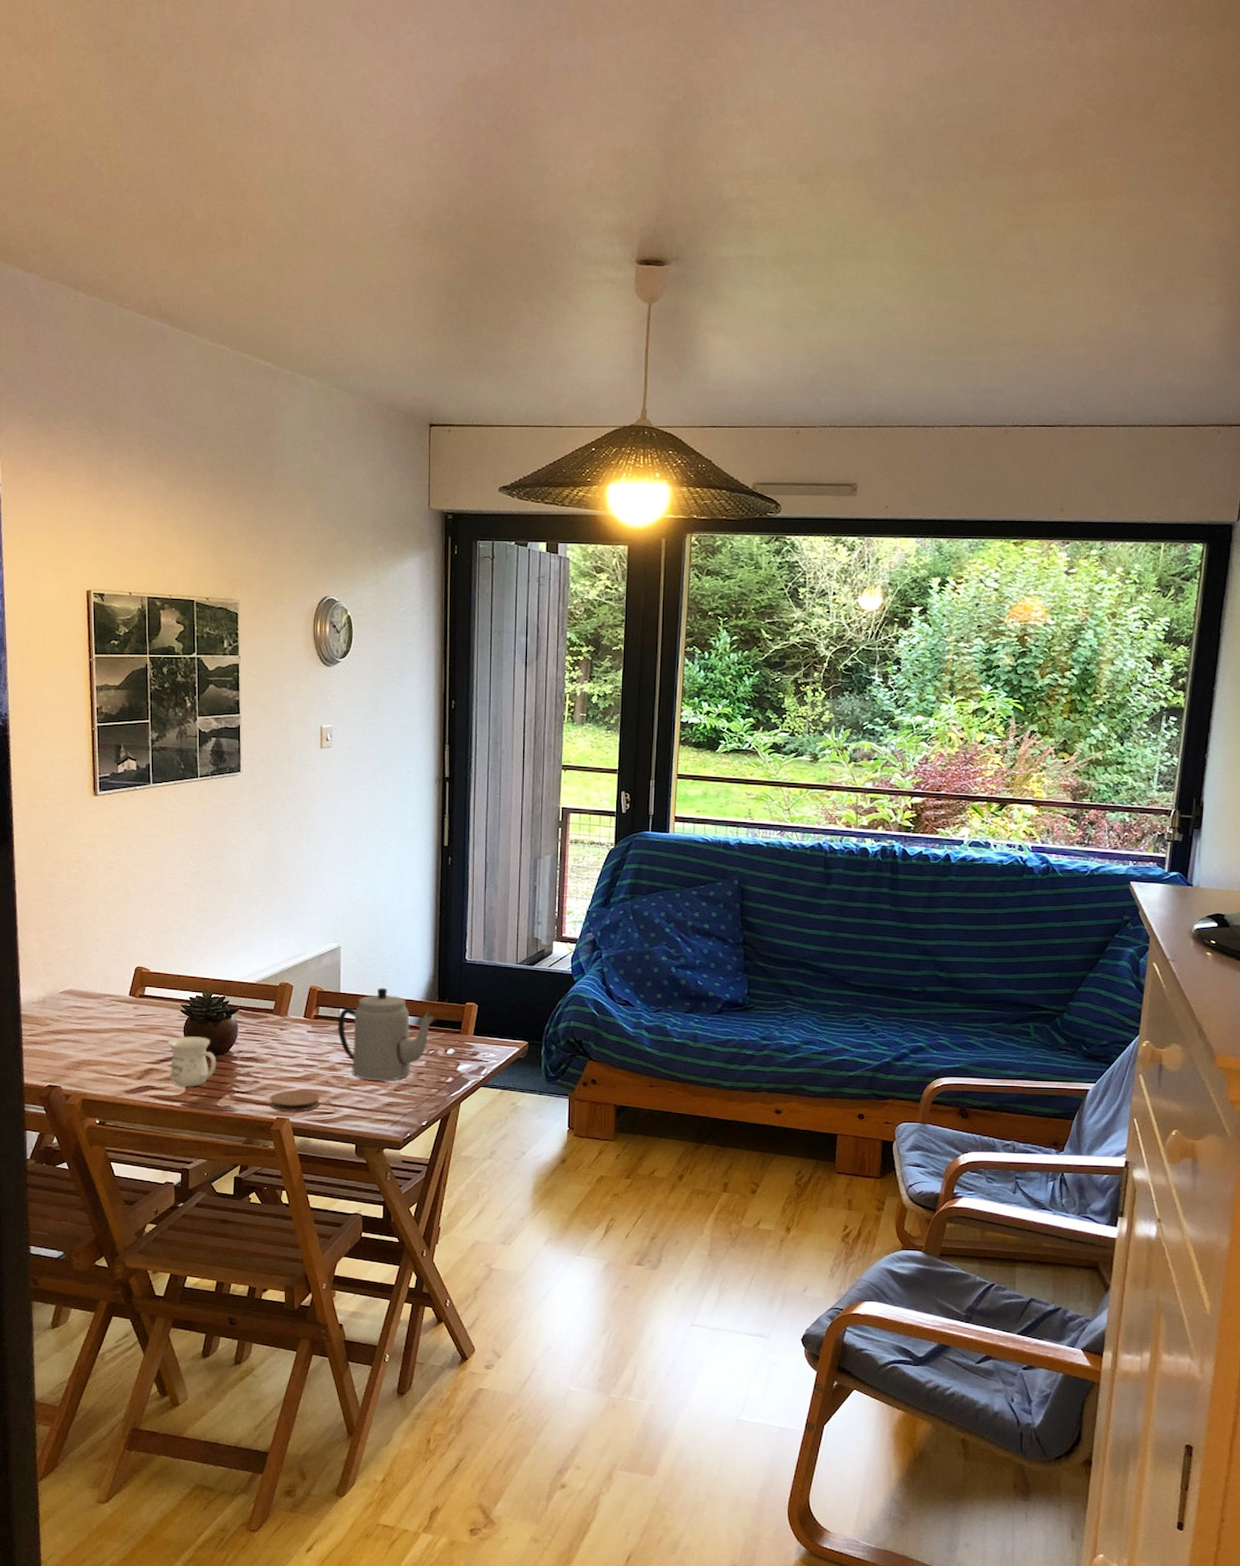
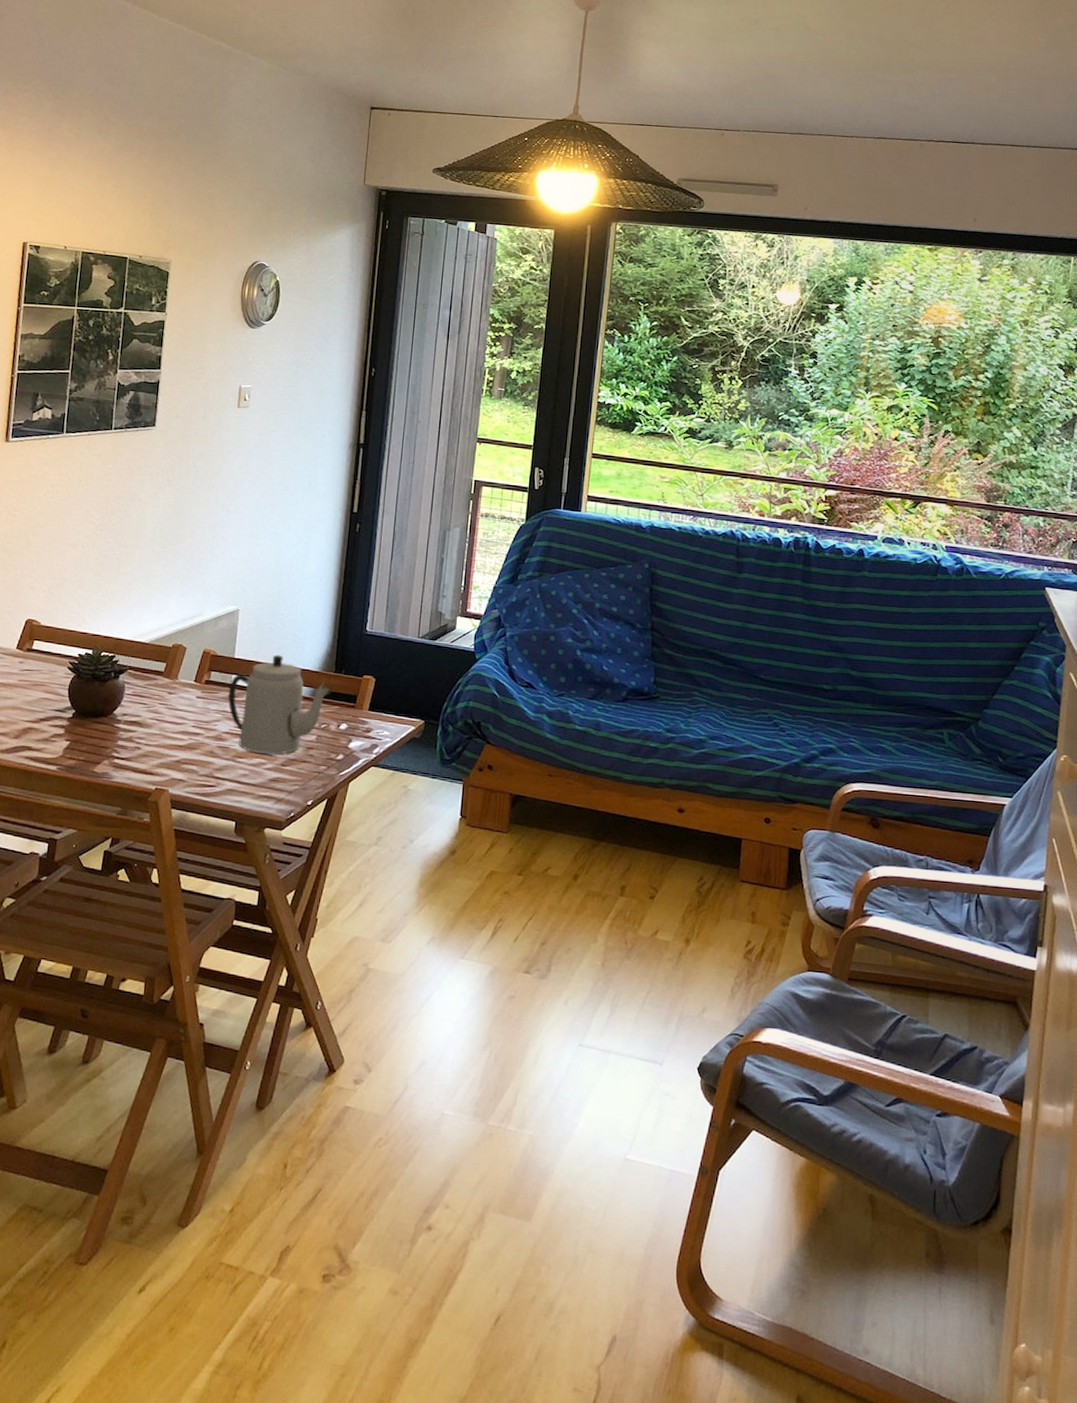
mug: present [168,1036,217,1087] -> none [49,695,99,750]
coaster: present [269,1090,320,1112] -> none [149,759,204,783]

